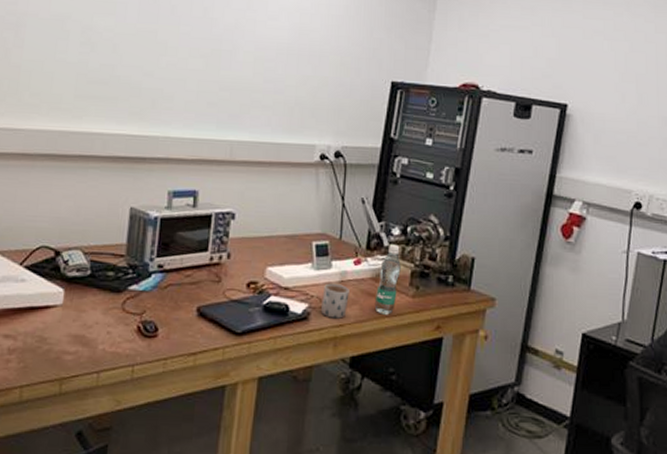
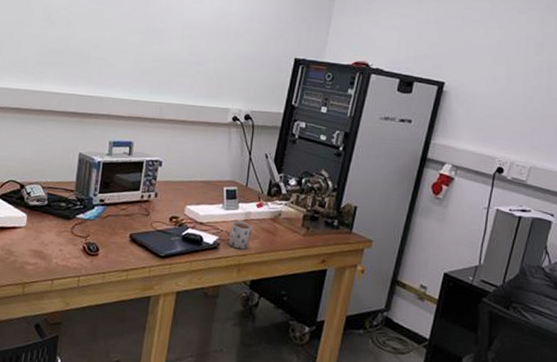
bottle: present [374,244,401,315] -> none [272,192,295,249]

